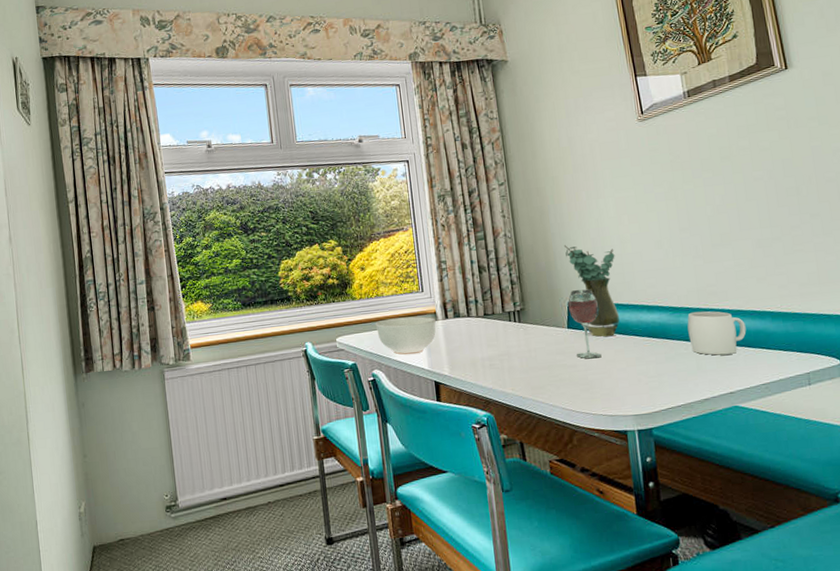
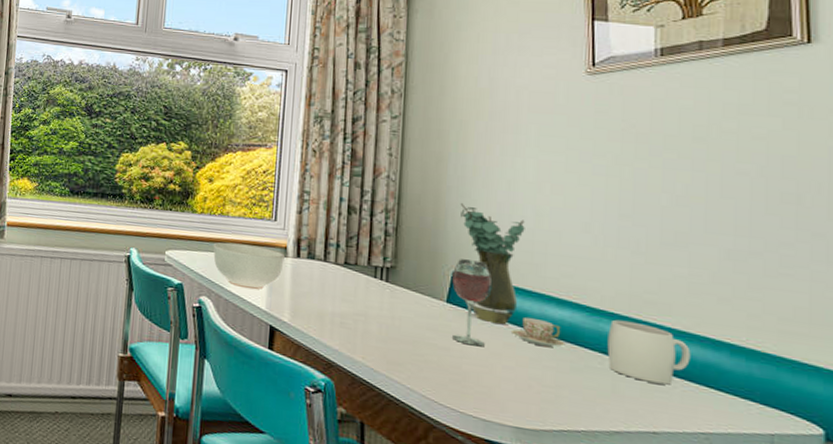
teacup: none [618,325,659,346] -> present [510,317,566,347]

